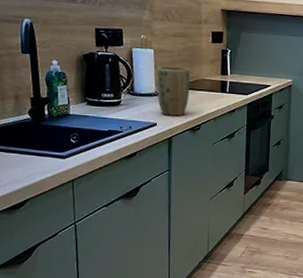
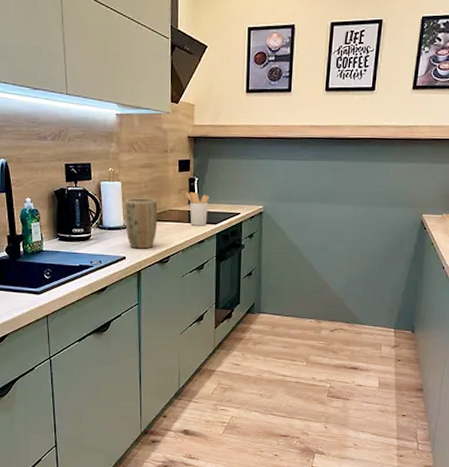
utensil holder: none [217,63,241,96] -> present [185,192,209,226]

